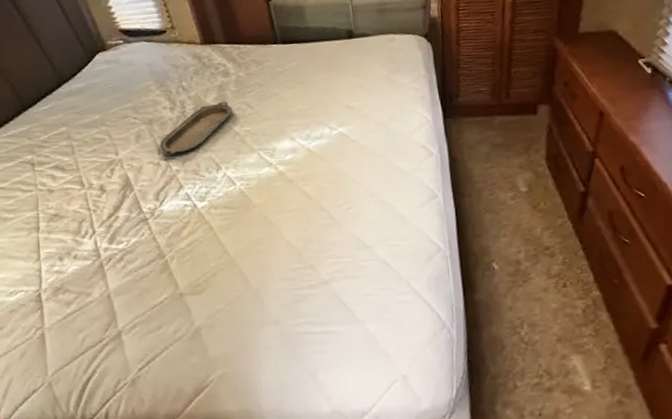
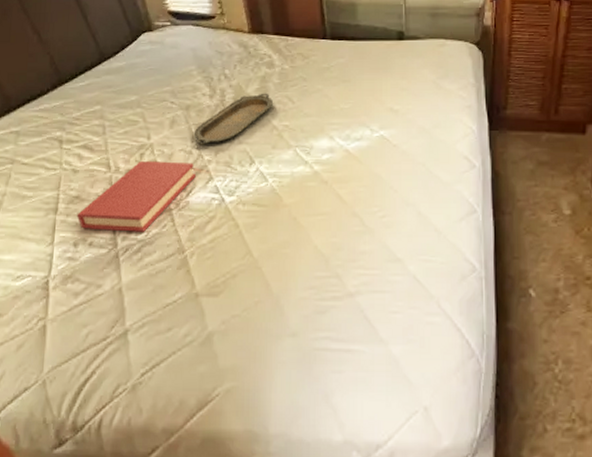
hardback book: none [58,173,166,244] -> present [76,161,196,232]

